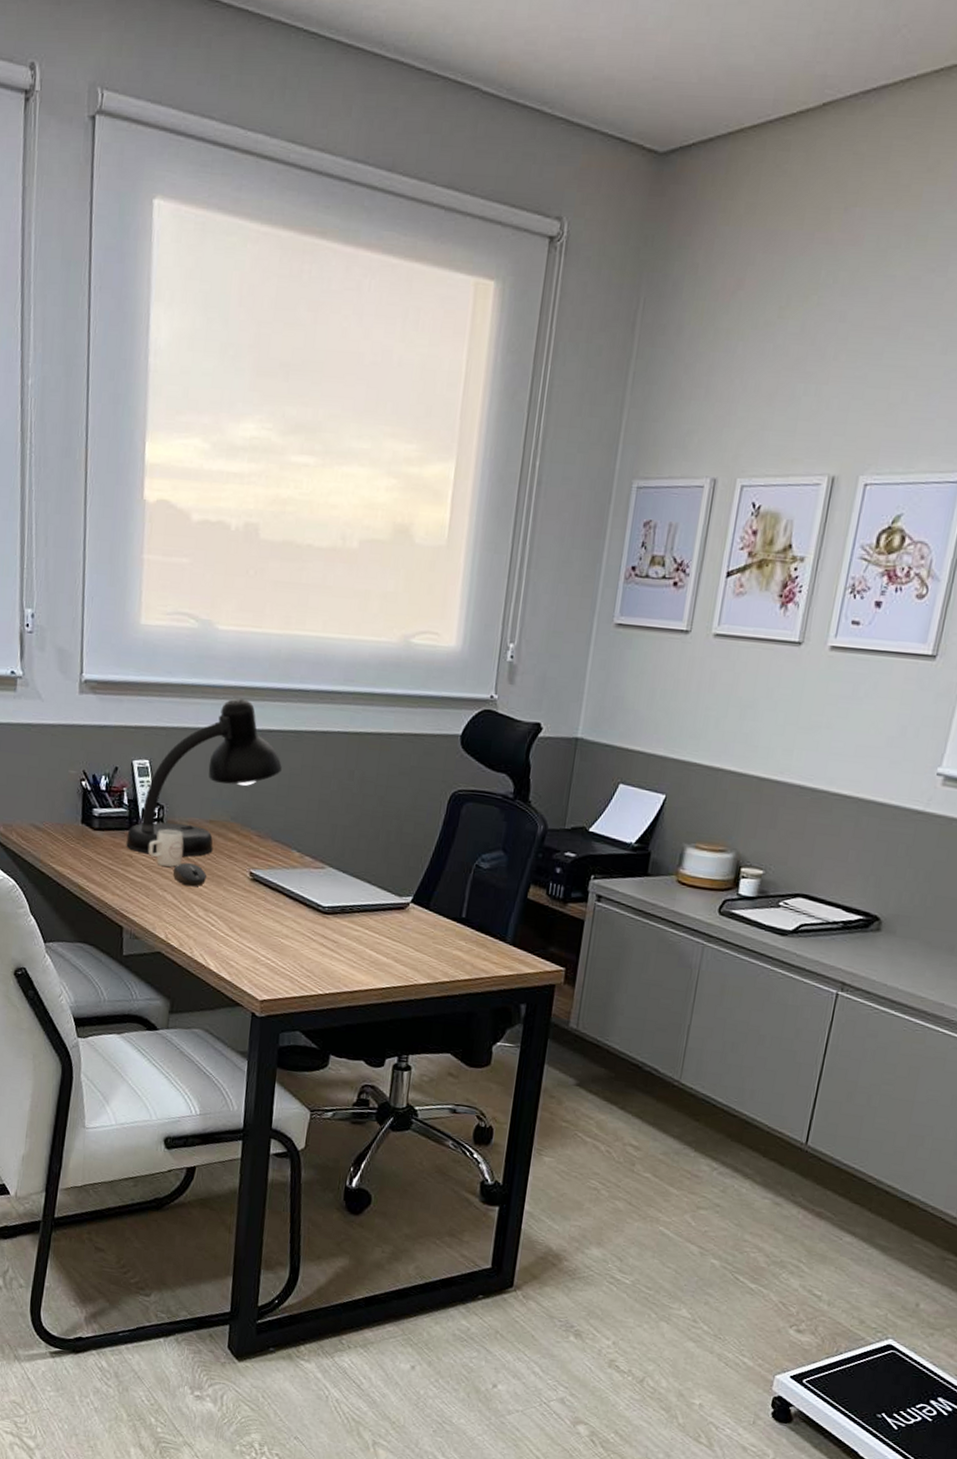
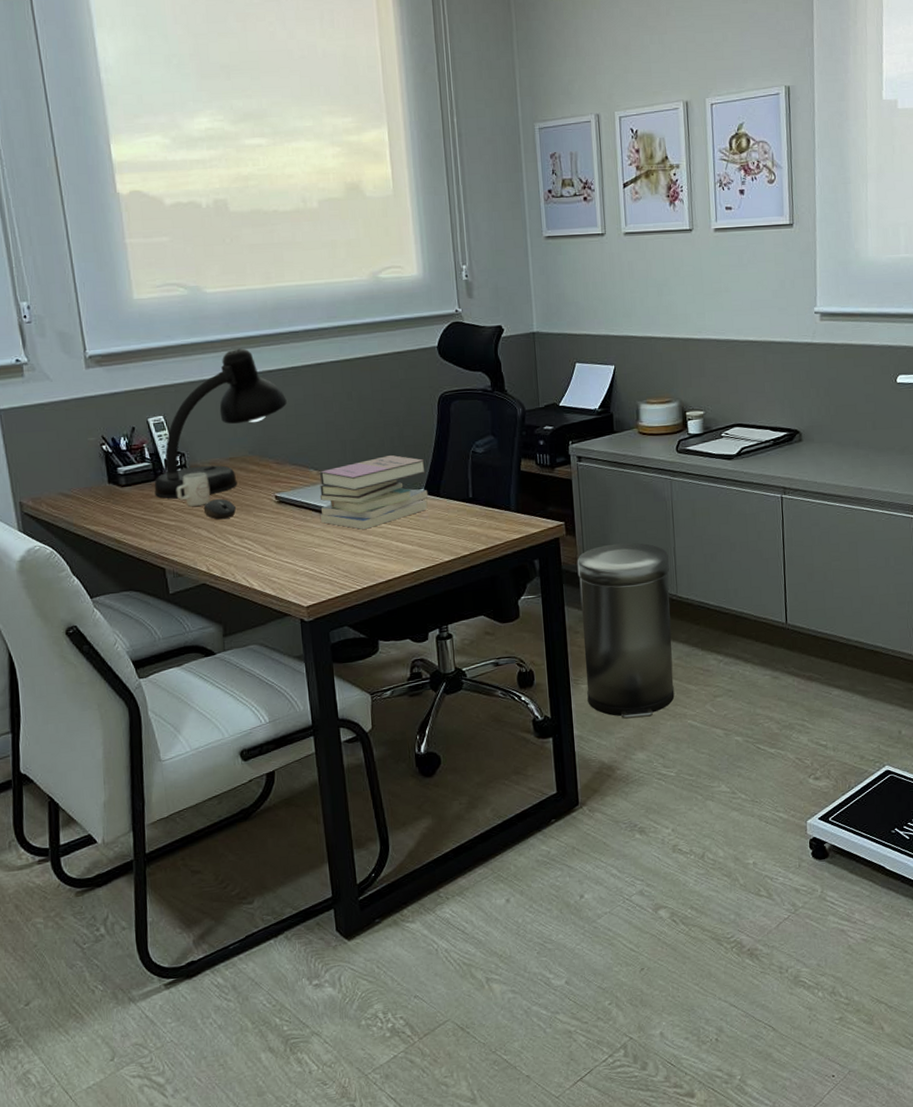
books: none [292,850,420,930] -> present [319,454,428,530]
pedal bin: none [548,1004,681,1212] -> present [577,542,675,719]

